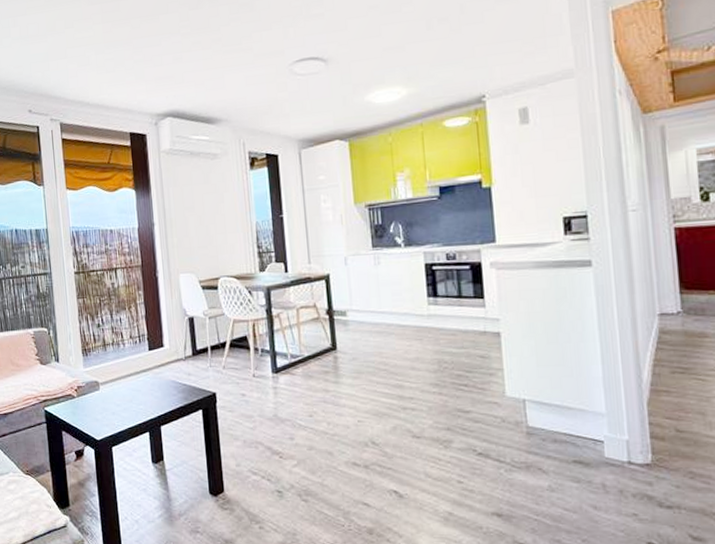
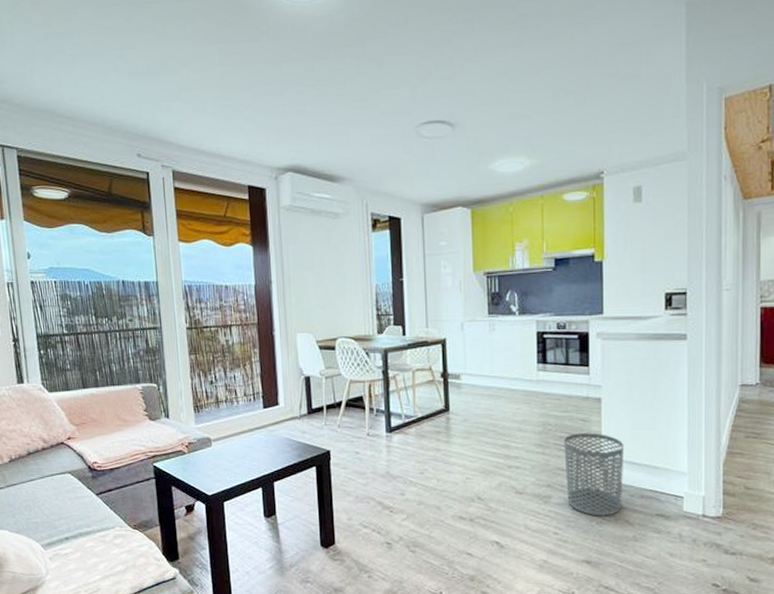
waste bin: none [462,370,533,463] -> present [564,433,624,516]

